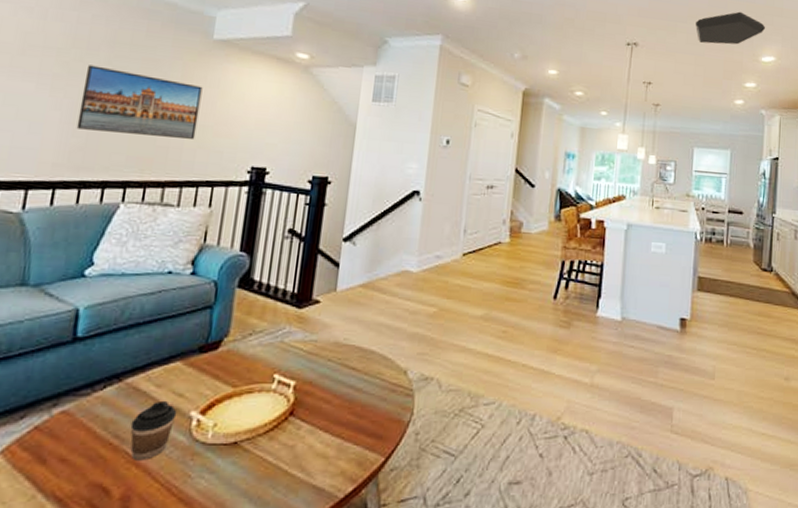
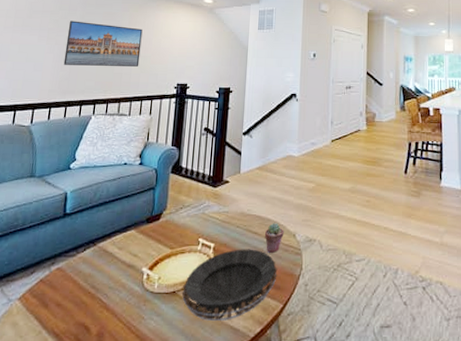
coffee cup: present [130,402,177,461] -> none [102,260,133,306]
decorative bowl: none [247,388,381,478] -> present [182,249,278,320]
potted succulent: none [365,356,392,394] -> present [264,223,284,253]

